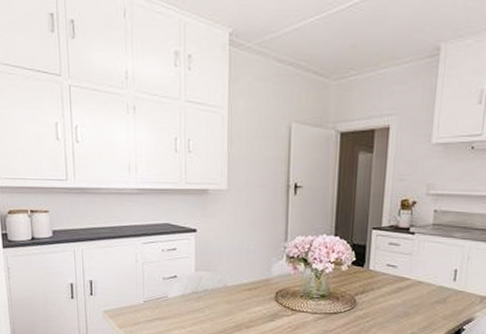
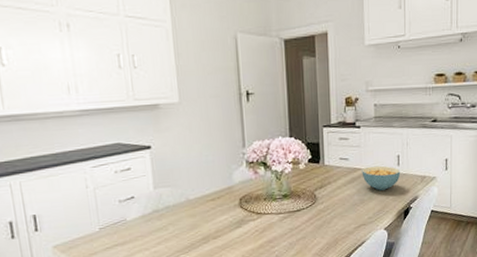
cereal bowl: none [410,277,457,306] -> present [361,166,401,191]

